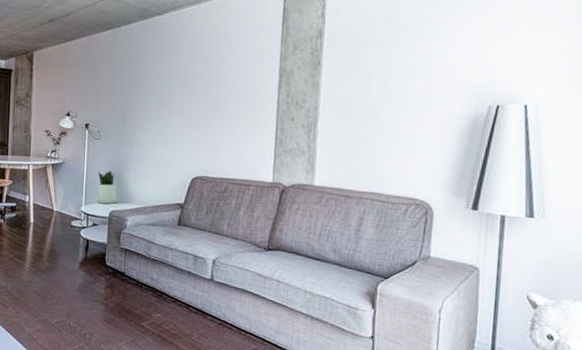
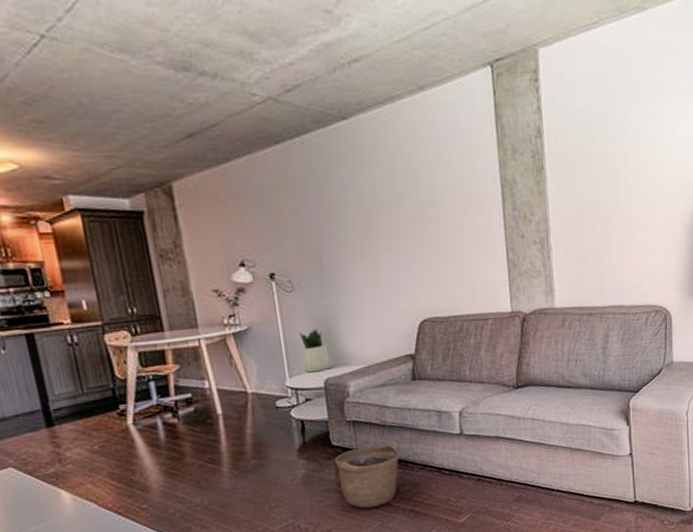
basket: none [106,272,157,325] -> present [335,443,399,509]

